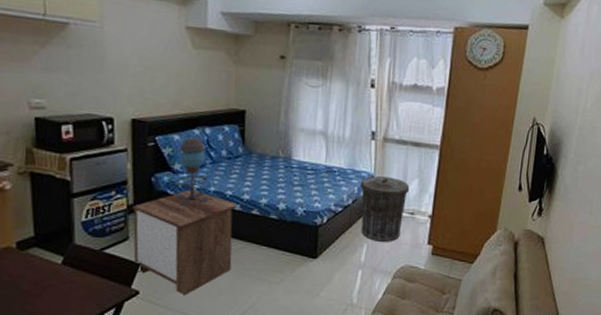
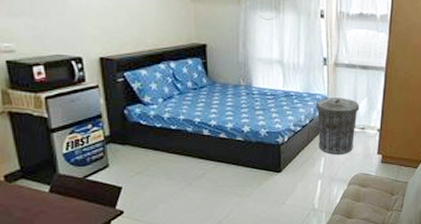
nightstand: present [132,189,236,296] -> none [108,119,205,212]
table lamp: present [176,137,209,206] -> none [147,71,179,134]

